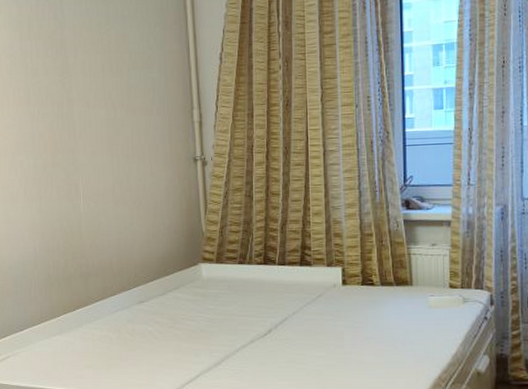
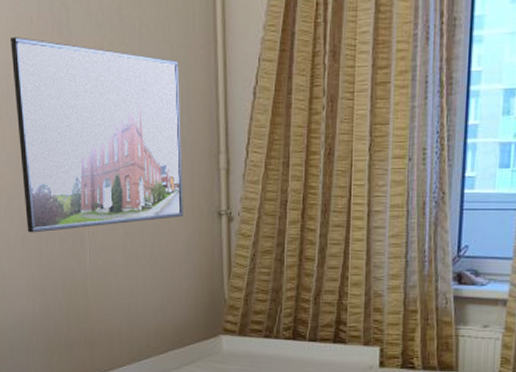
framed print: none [14,23,164,184] -> present [10,37,183,233]

